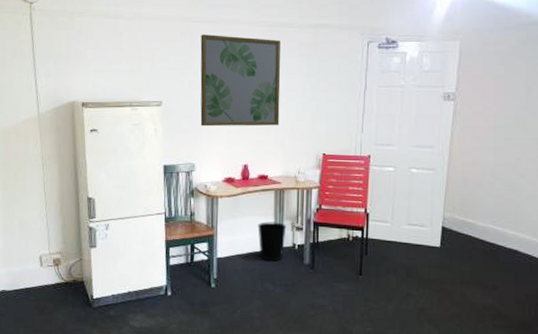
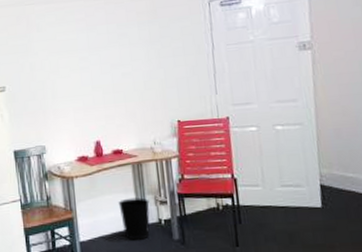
wall art: present [200,34,281,127] -> none [36,11,128,107]

